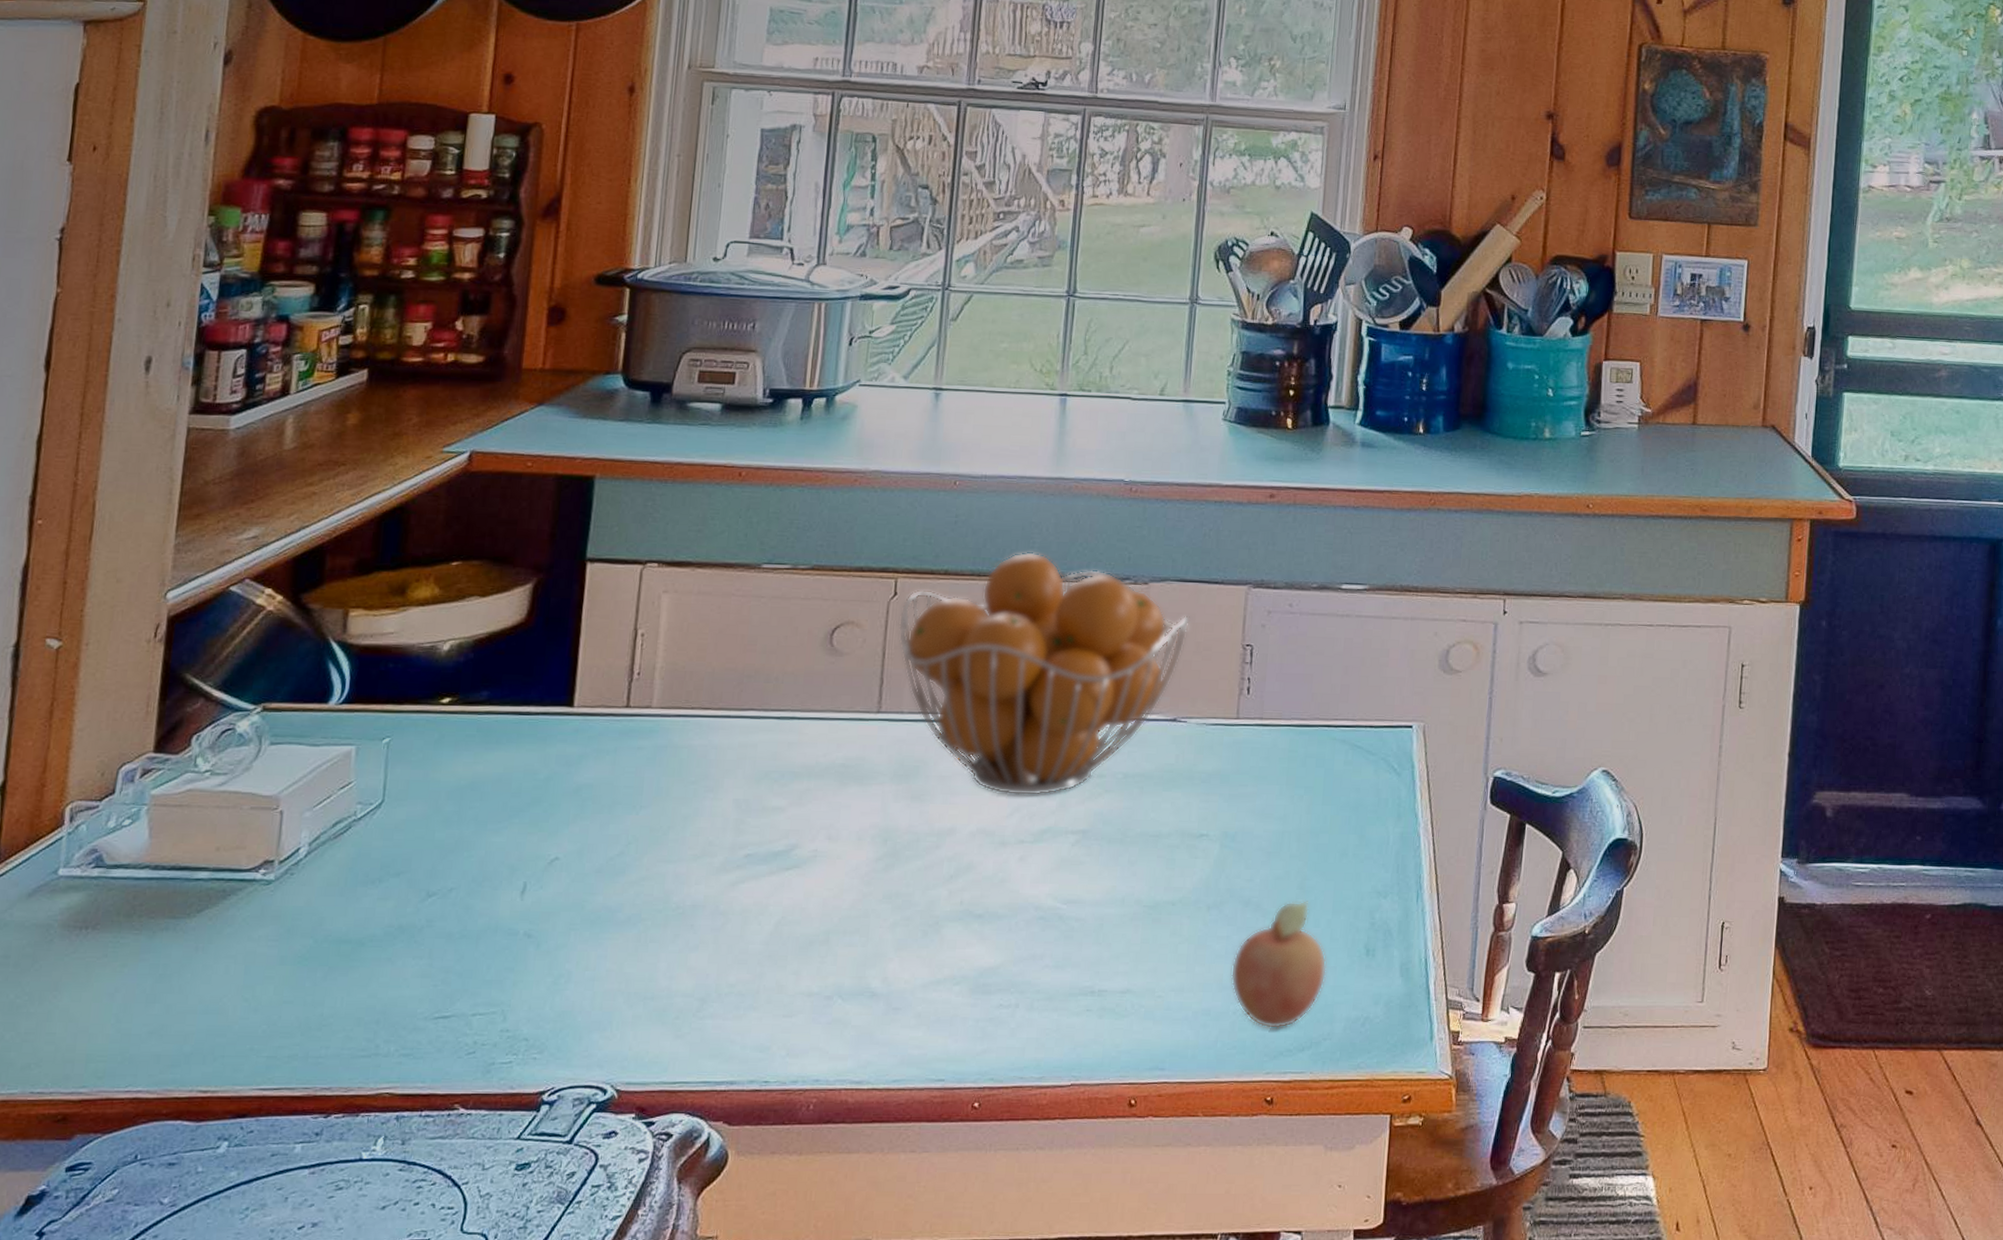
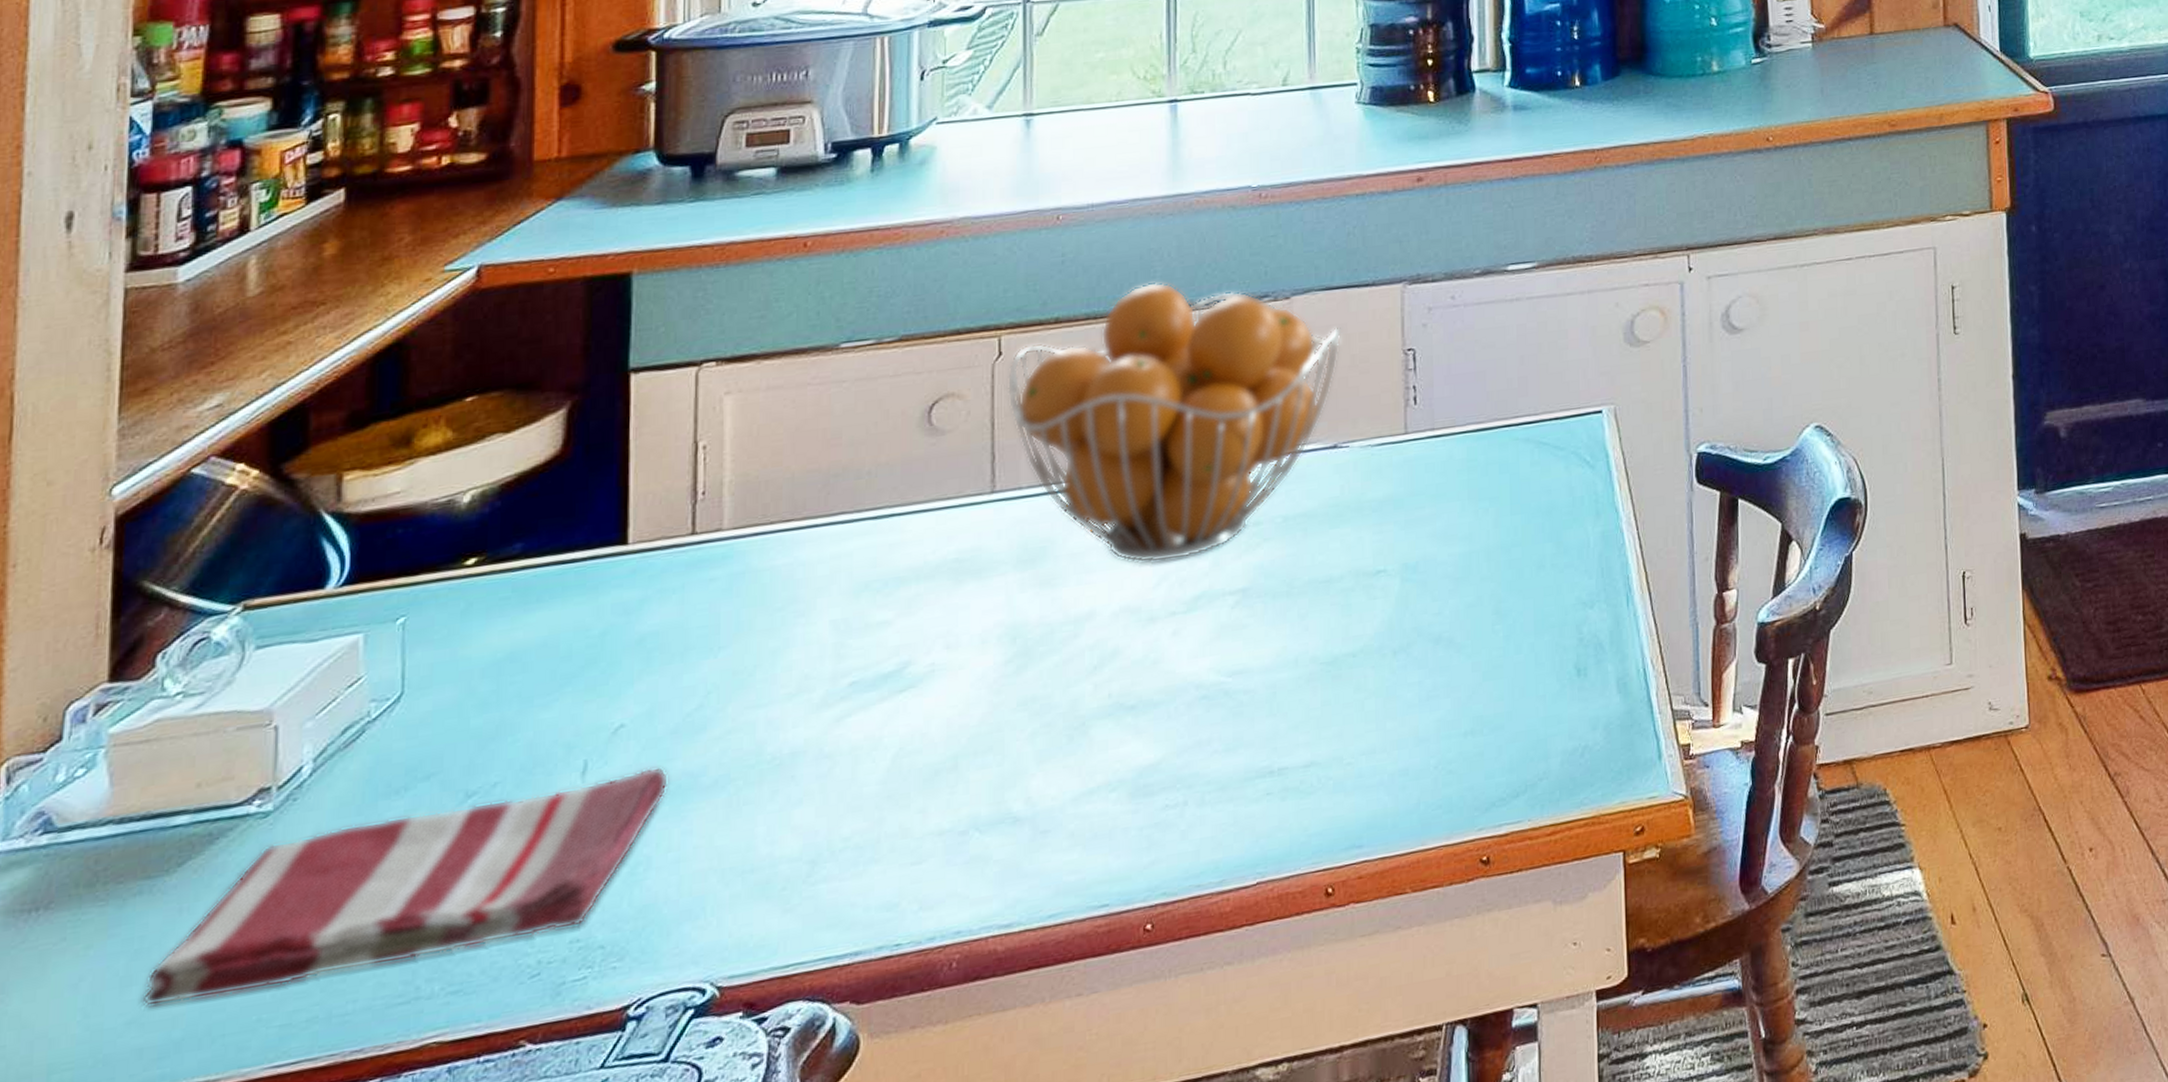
dish towel: none [162,897,592,1025] -> present [142,766,669,1007]
fruit: present [1230,901,1327,1029] -> none [1427,626,1535,779]

